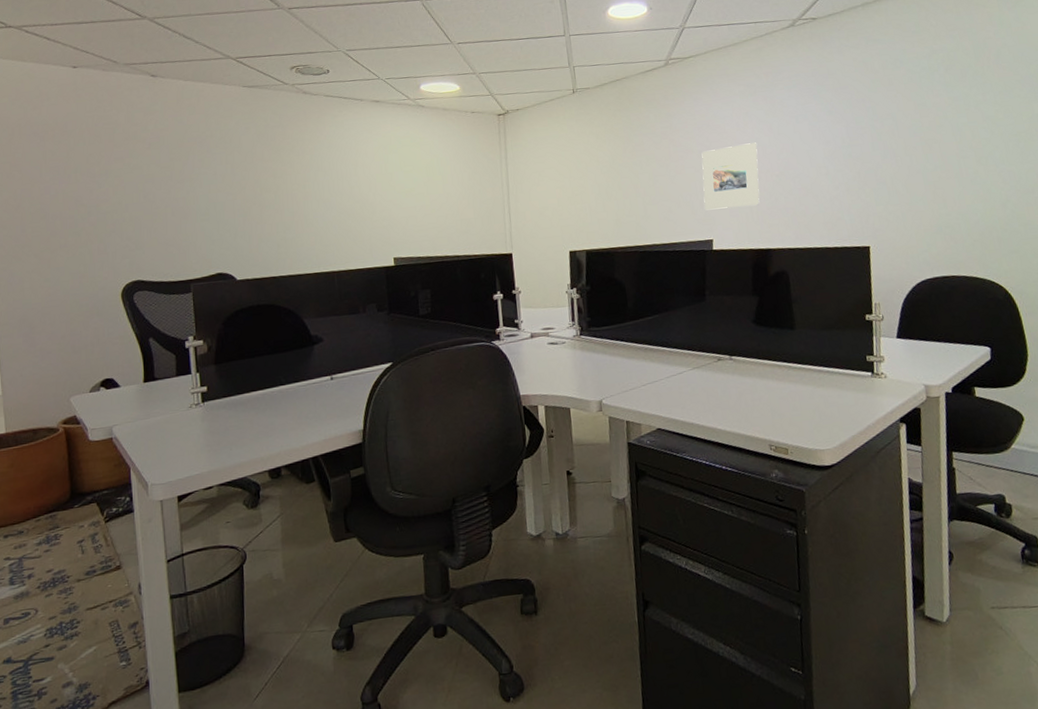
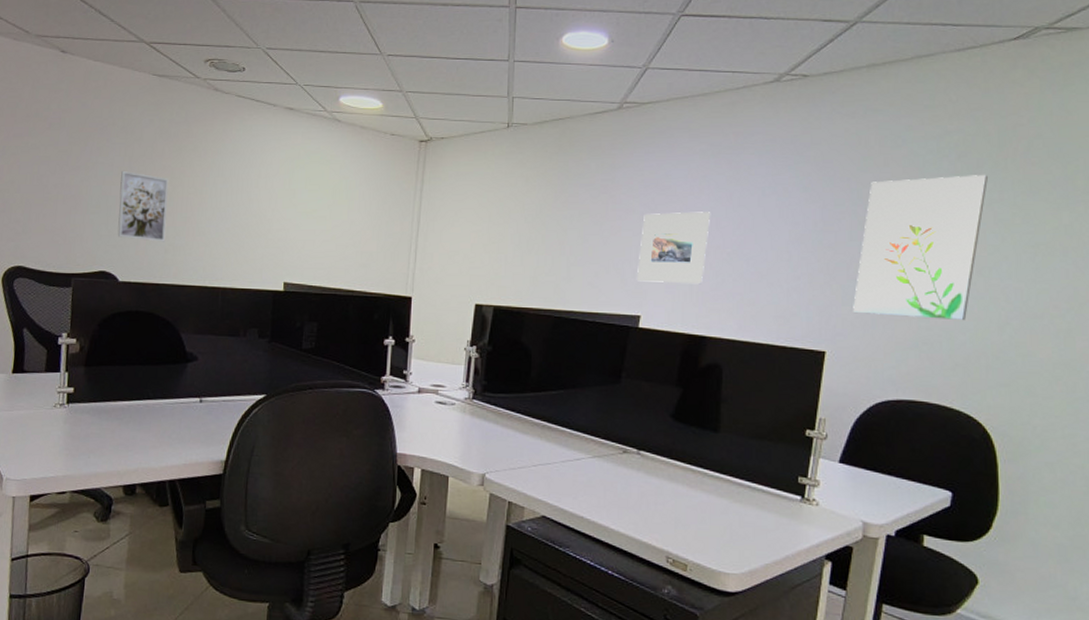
wall art: none [225,177,277,240] -> present [117,170,169,242]
wall art: none [881,82,975,210] -> present [853,175,988,320]

